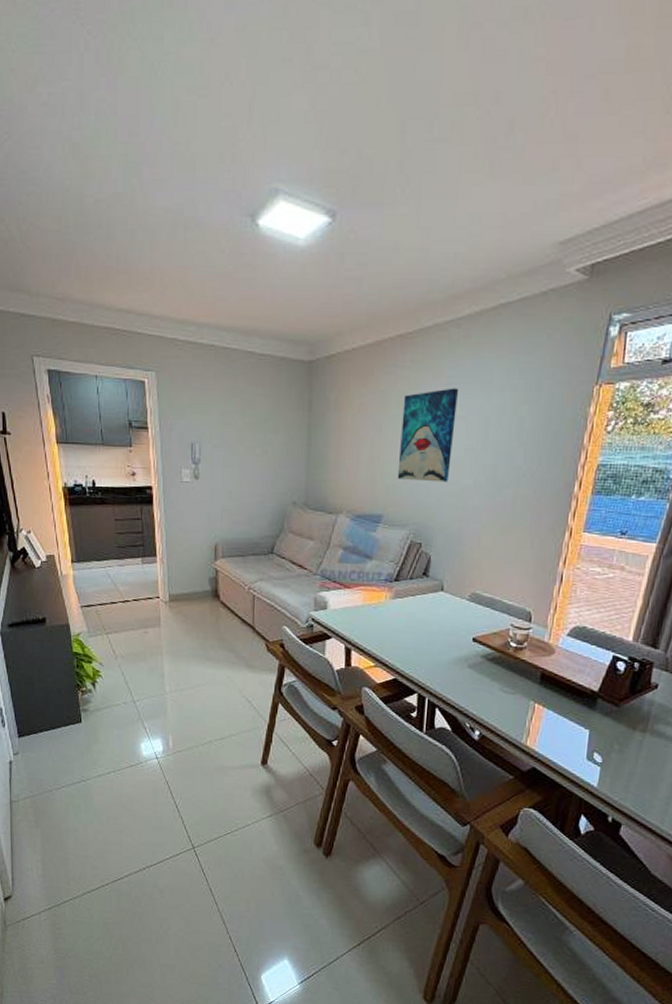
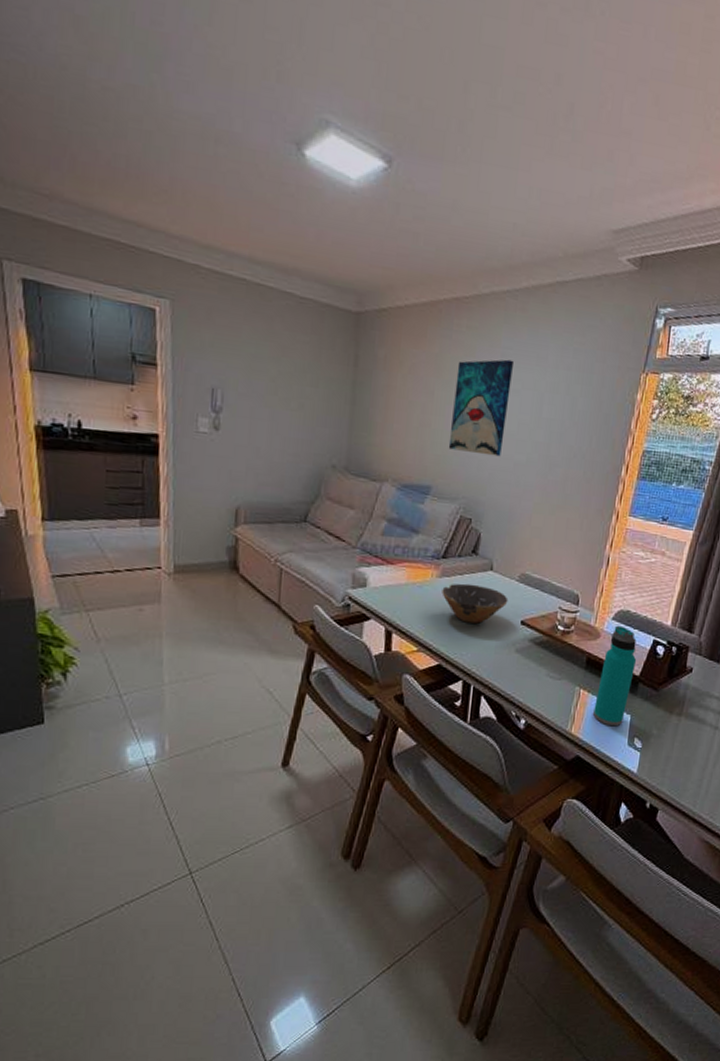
bowl: none [395,604,460,641] -> present [442,583,509,624]
water bottle: none [549,641,595,741] -> present [593,625,637,727]

